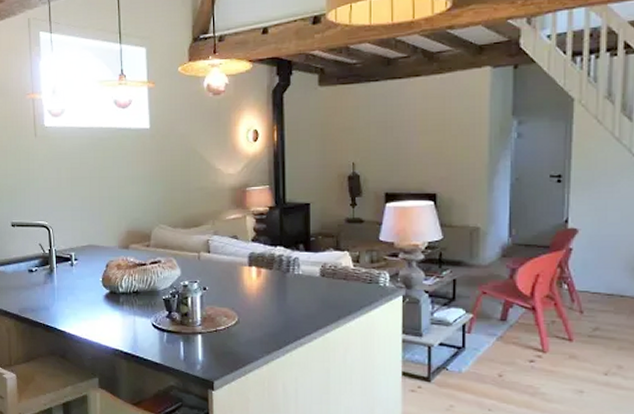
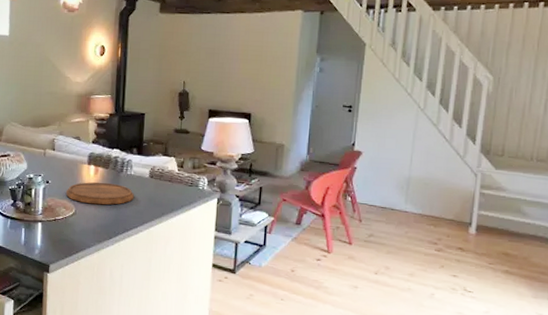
cutting board: none [226,285,304,311] -> present [65,182,134,205]

